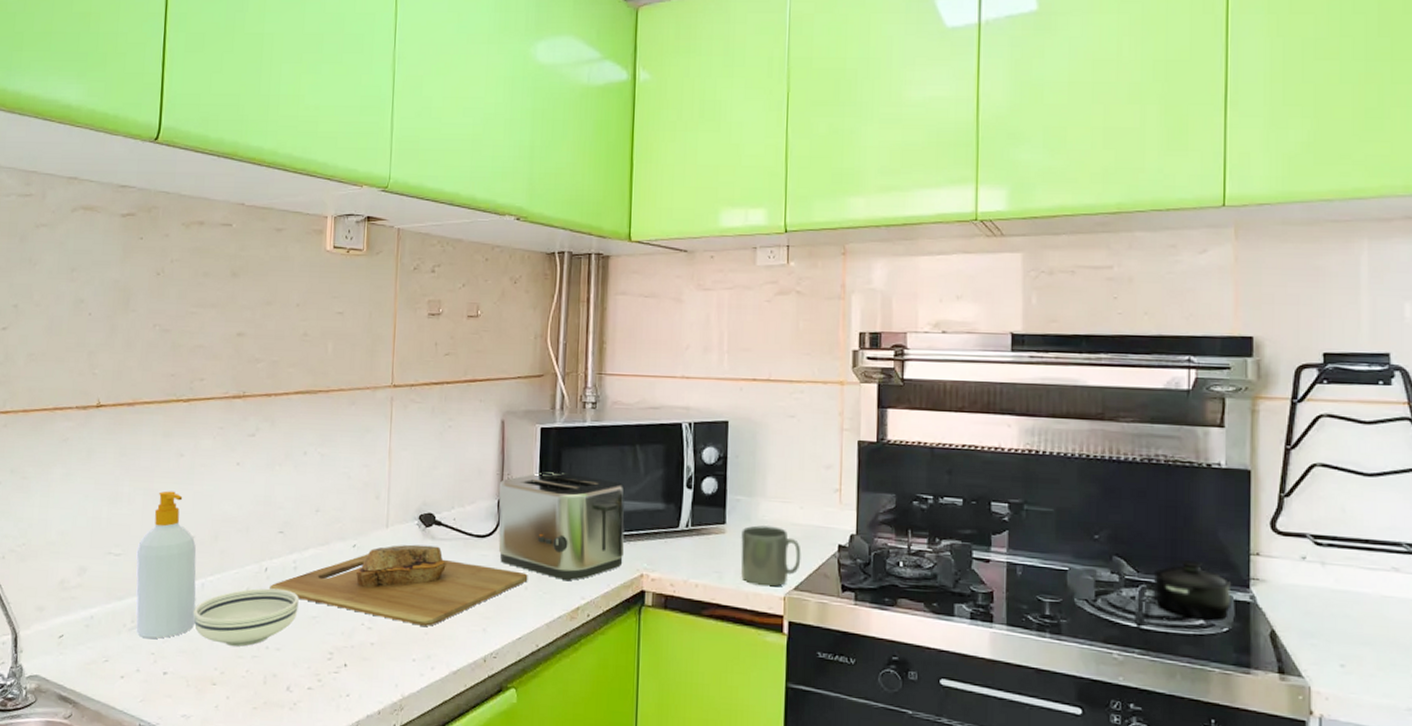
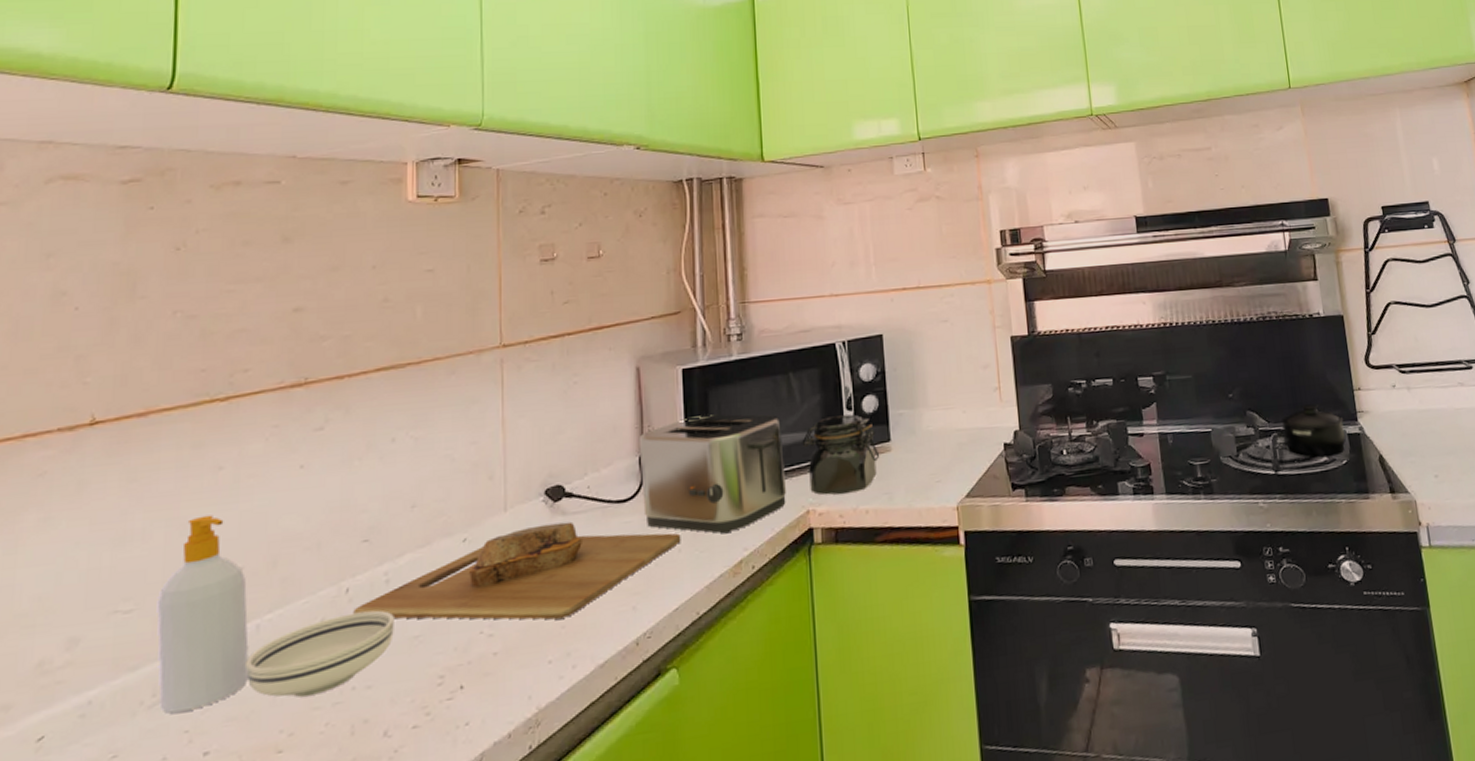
jar: none [642,492,714,566] -> present [802,414,880,495]
mug: present [740,525,801,587] -> none [907,435,970,501]

